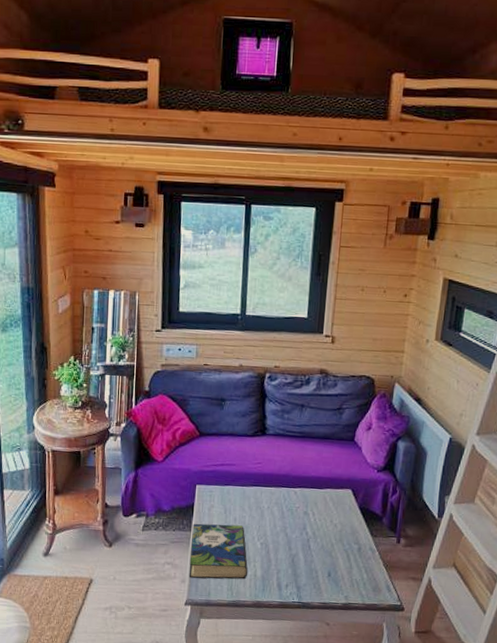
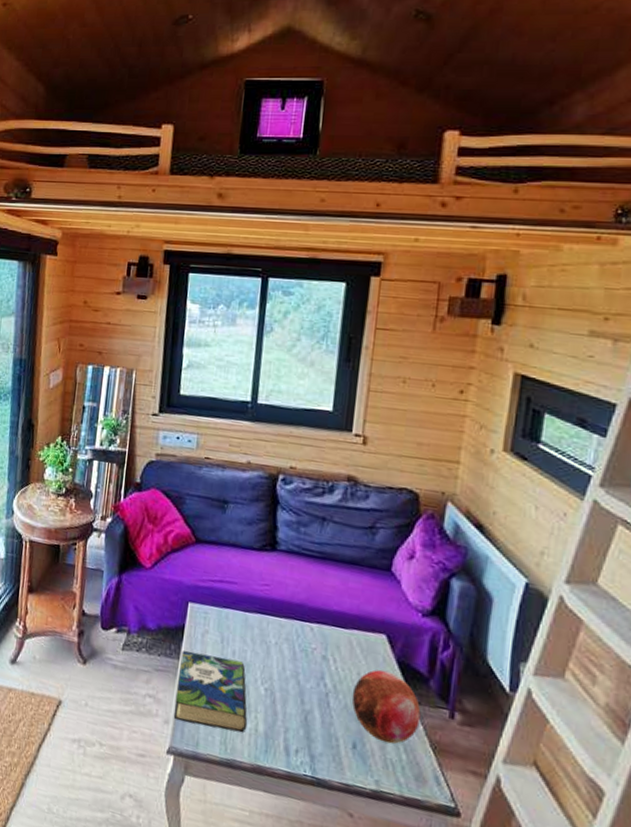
decorative orb: none [327,516,377,569] -> present [351,669,421,744]

